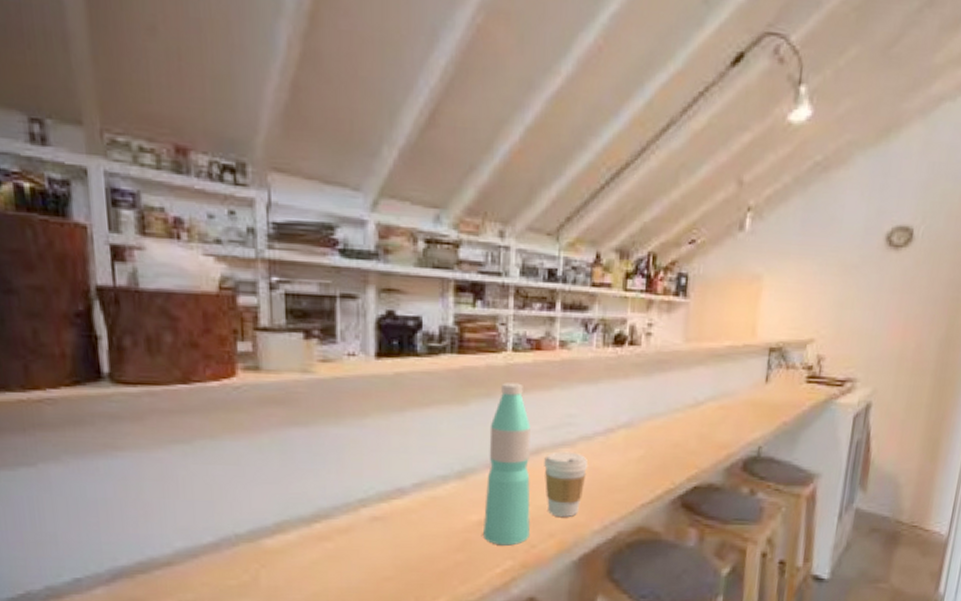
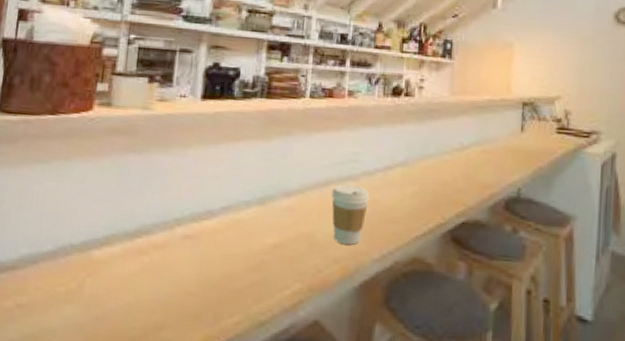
water bottle: present [484,382,531,546] -> none [277,123,322,269]

